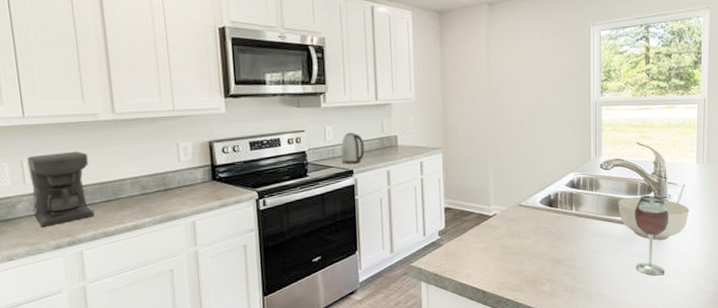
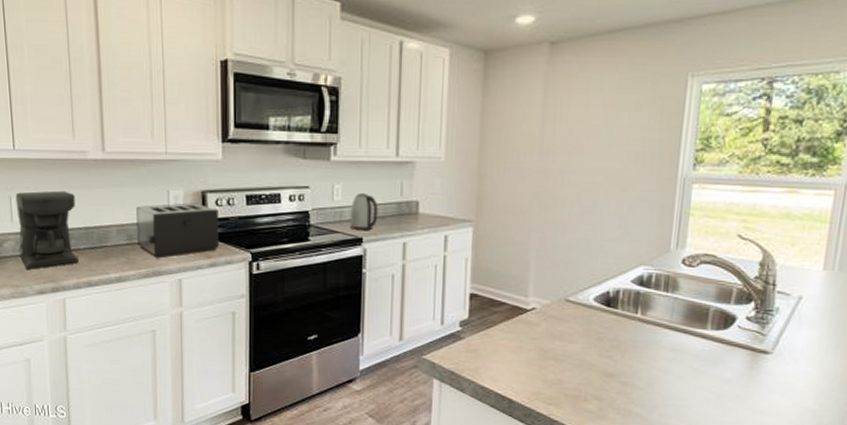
toaster: none [148,152,228,205] -> present [136,203,219,259]
bowl: present [618,196,690,240] -> none [701,305,805,365]
wineglass: present [634,195,670,276] -> none [717,304,775,411]

